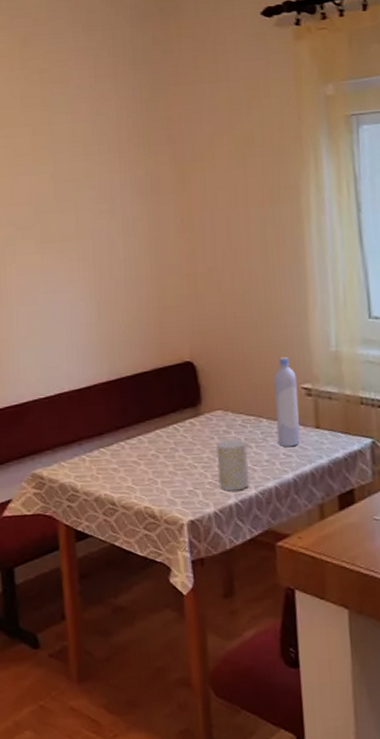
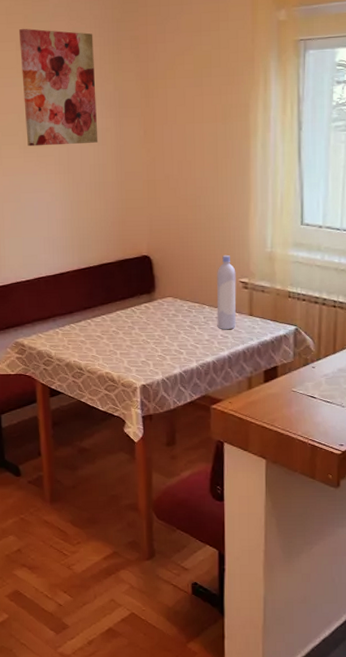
wall art: none [35,111,129,241] -> present [18,28,98,147]
cup: present [216,439,250,491] -> none [166,321,192,363]

